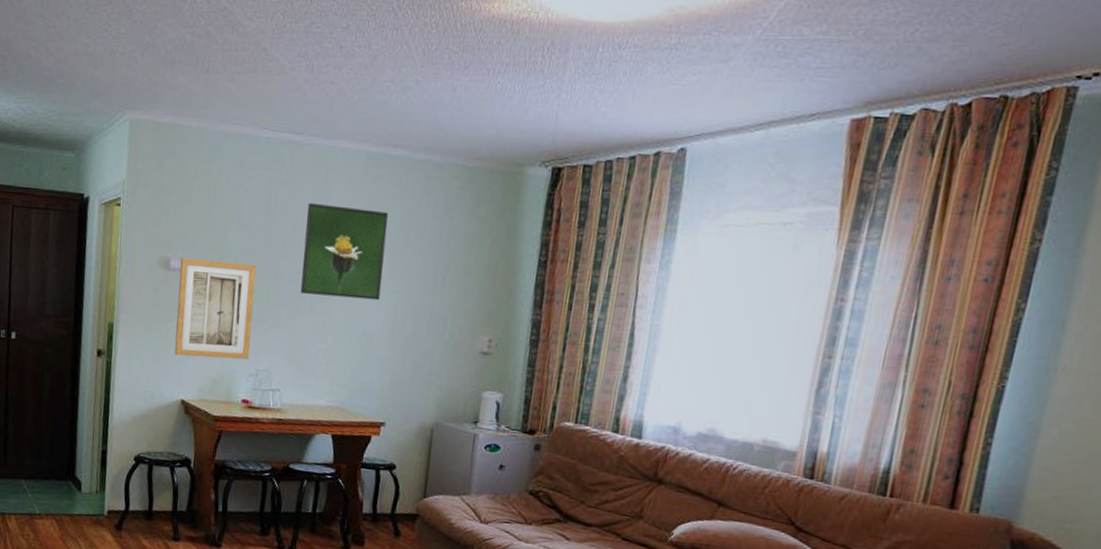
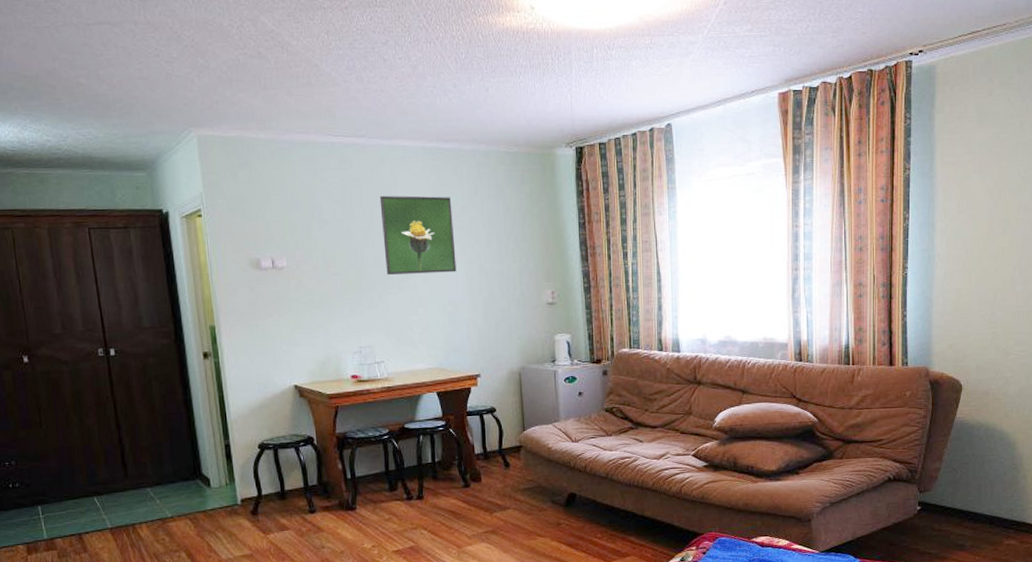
wall art: present [174,258,257,360] -> none [270,255,351,346]

